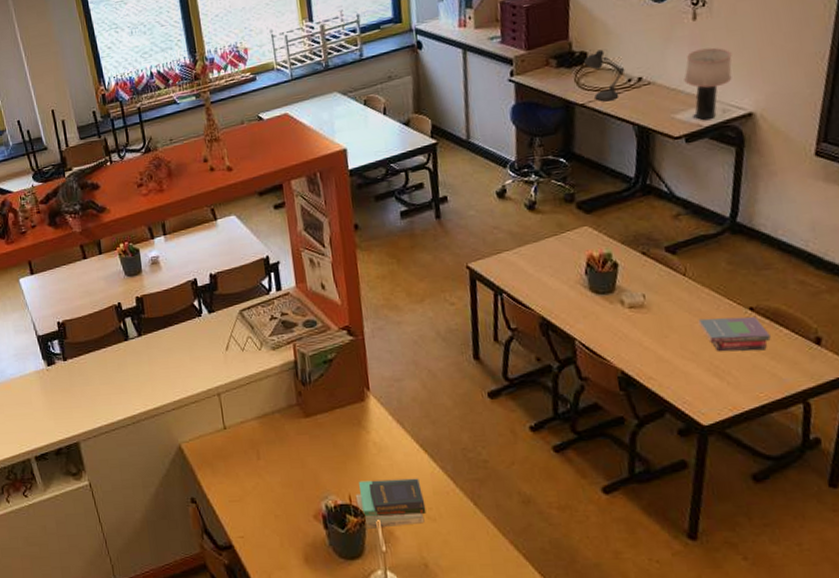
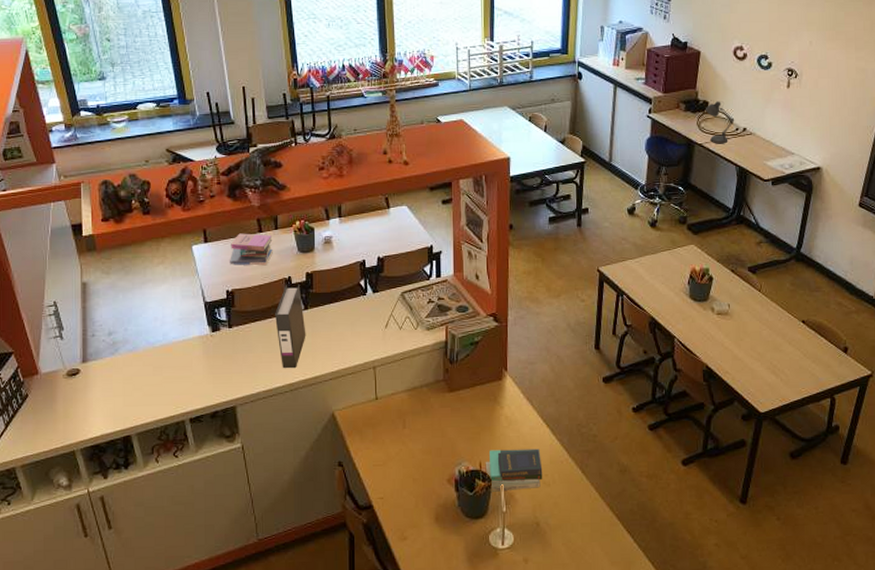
books: none [57,260,100,296] -> present [230,233,273,266]
binder: none [108,310,143,400] -> present [275,285,306,368]
table lamp: present [684,47,732,121] -> none [776,111,811,169]
books: present [698,316,771,352] -> none [765,327,814,355]

